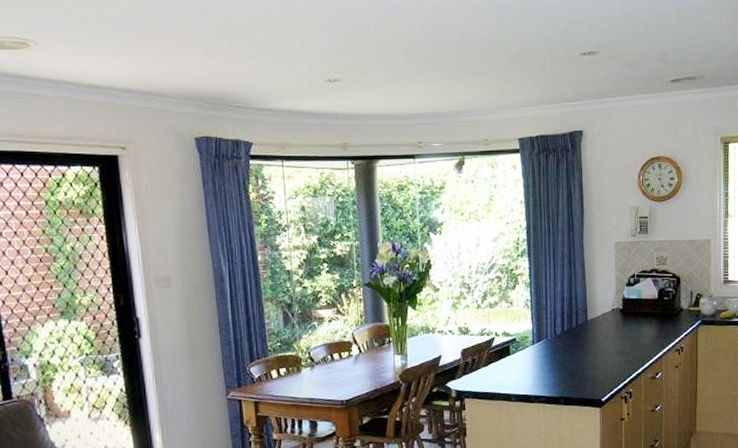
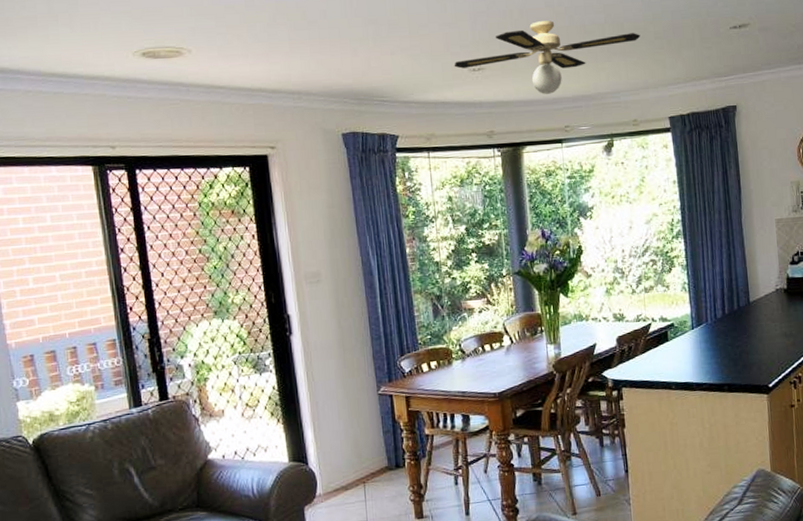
ceiling fan: none [310,36,494,109] -> present [454,20,641,94]

